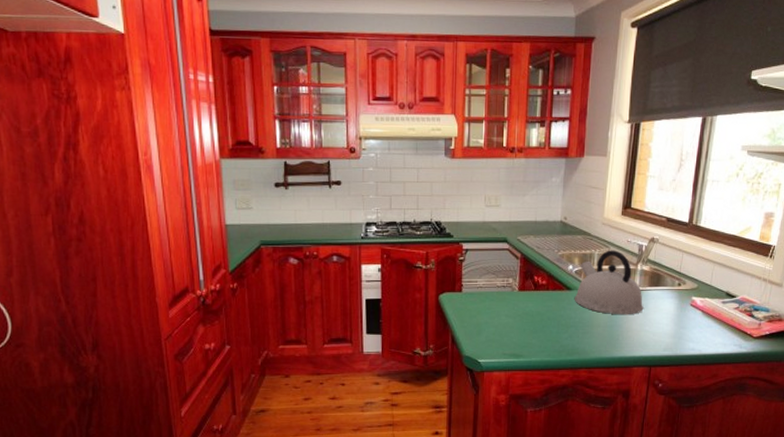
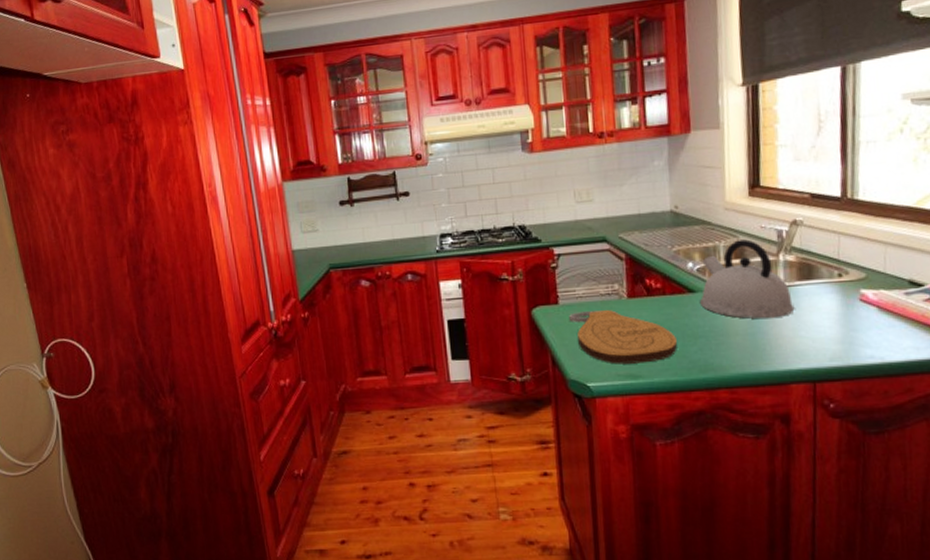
cutting board: none [470,300,553,345] -> present [569,310,677,364]

